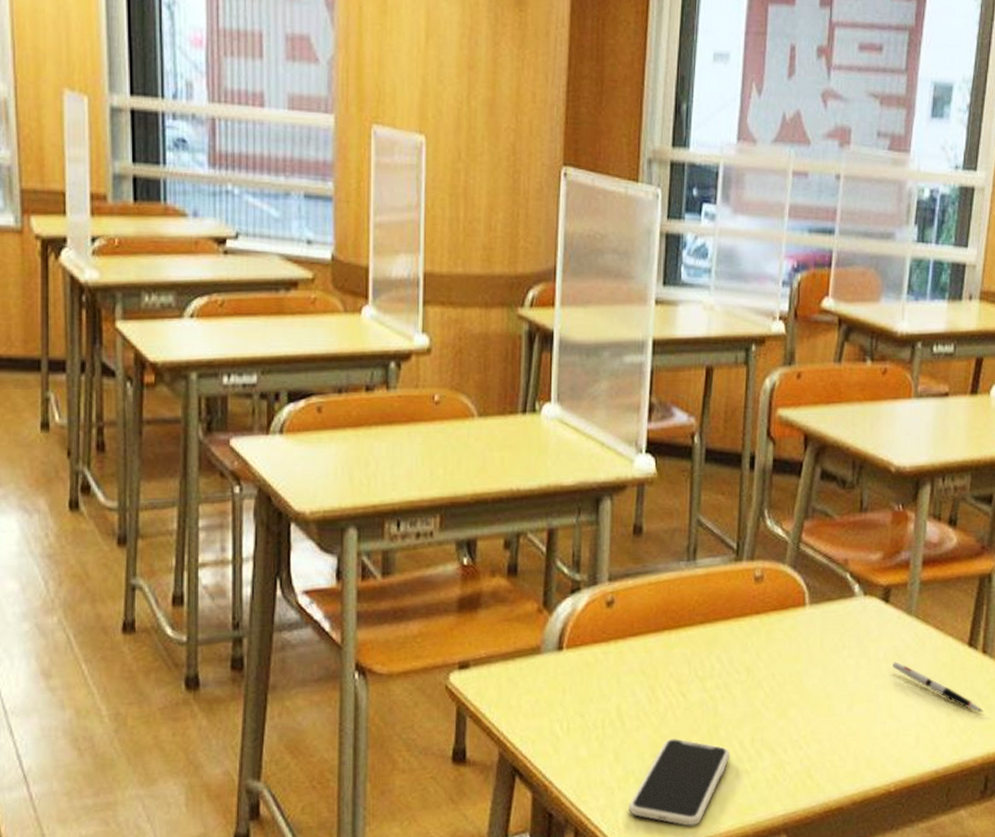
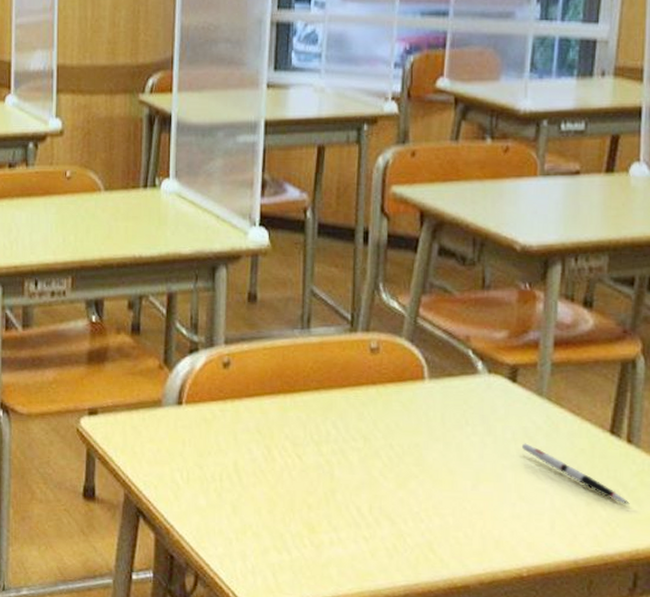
smartphone: present [629,738,731,826] -> none [246,497,348,585]

